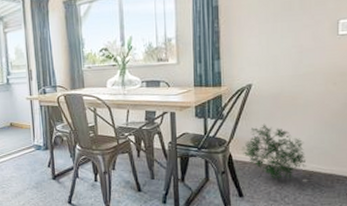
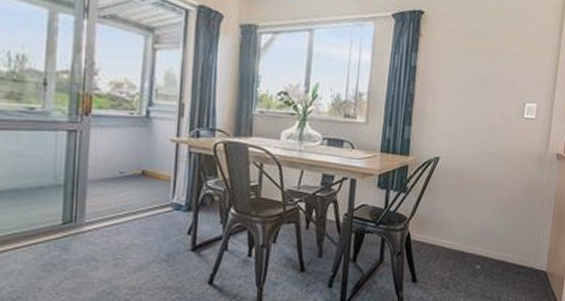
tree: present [241,123,307,180] -> none [421,201,482,266]

